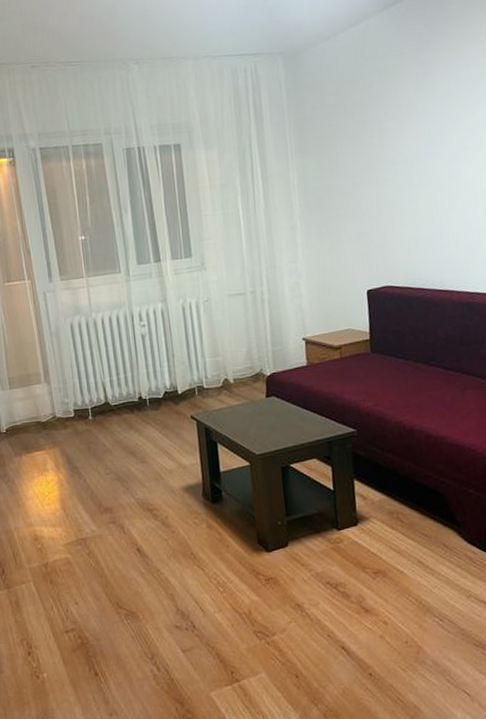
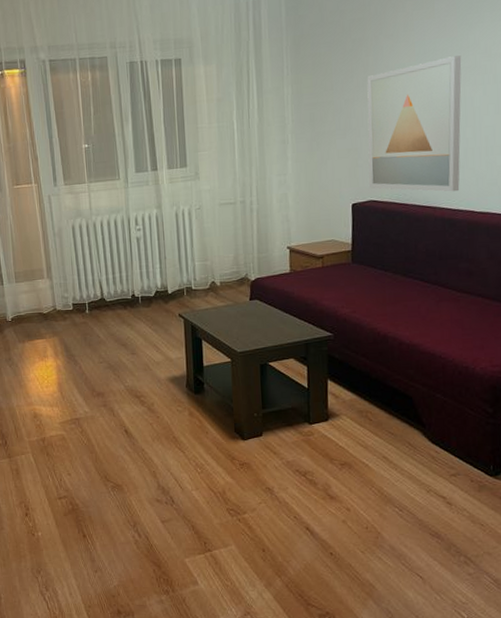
wall art: none [373,135,476,275] -> present [367,55,462,192]

